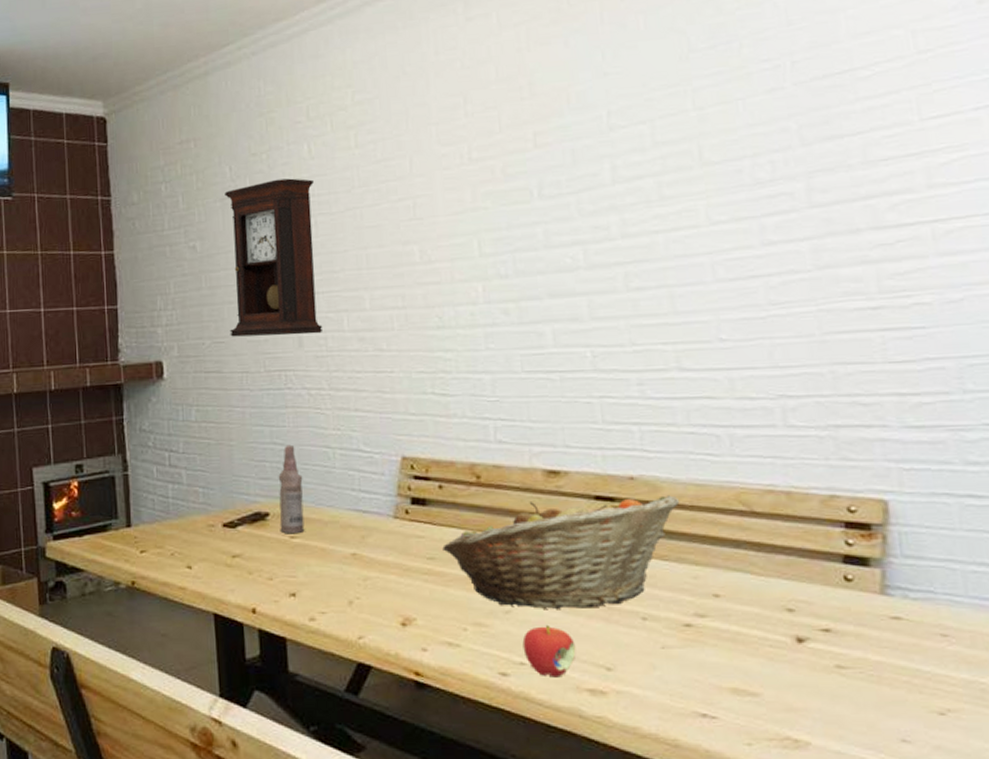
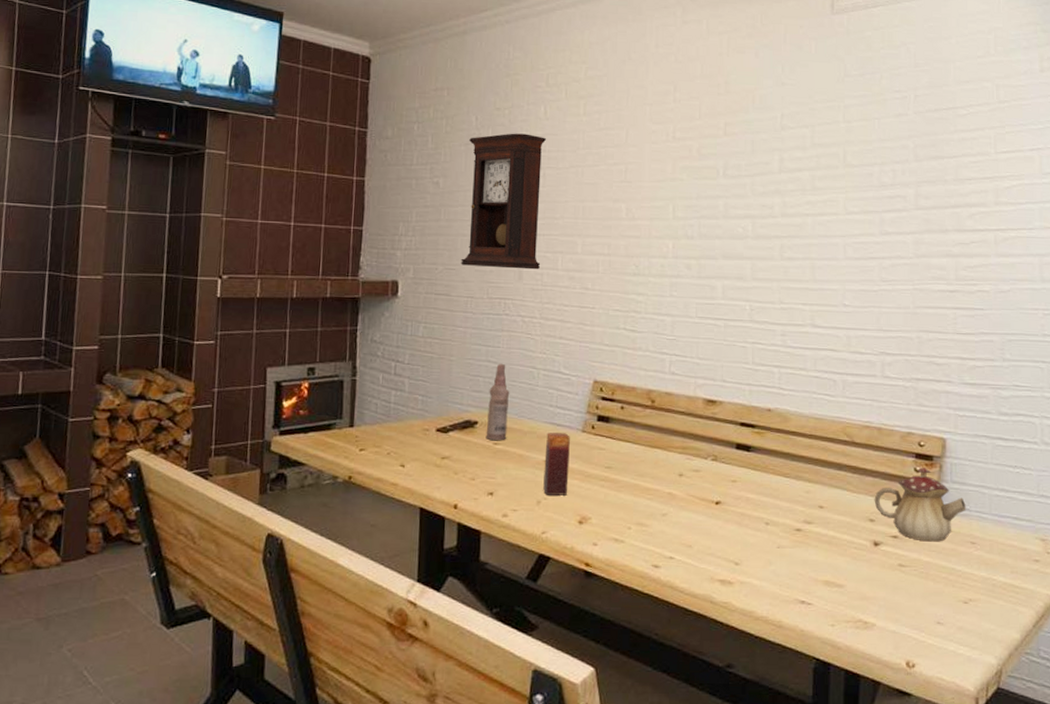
candle: none [351,521,384,594] -> present [543,432,570,496]
fruit basket: present [442,495,680,609] -> none [619,424,803,514]
apple: present [522,624,576,678] -> none [673,526,714,570]
teapot: none [790,540,929,635] -> present [874,468,966,542]

